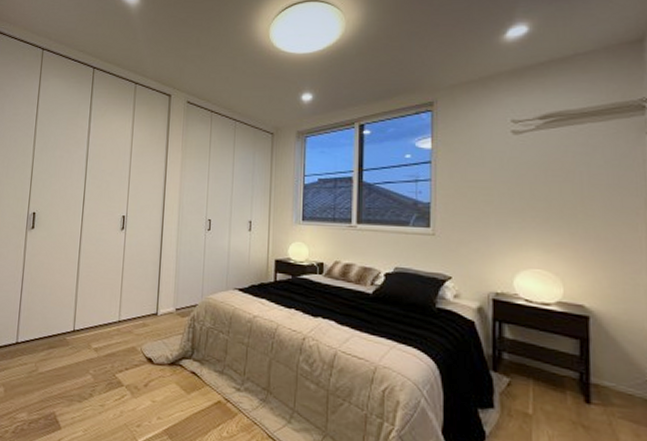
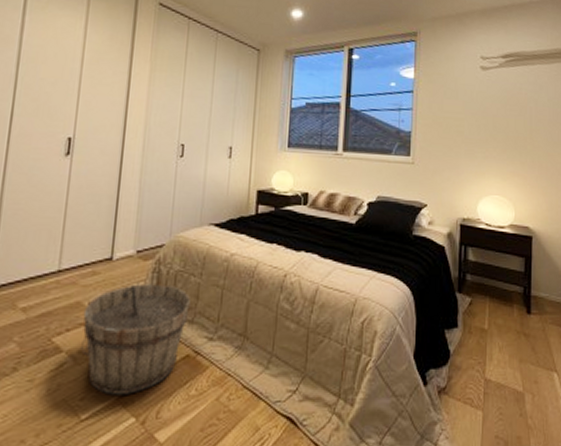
wooden bucket: none [135,335,220,428] -> present [79,282,190,395]

